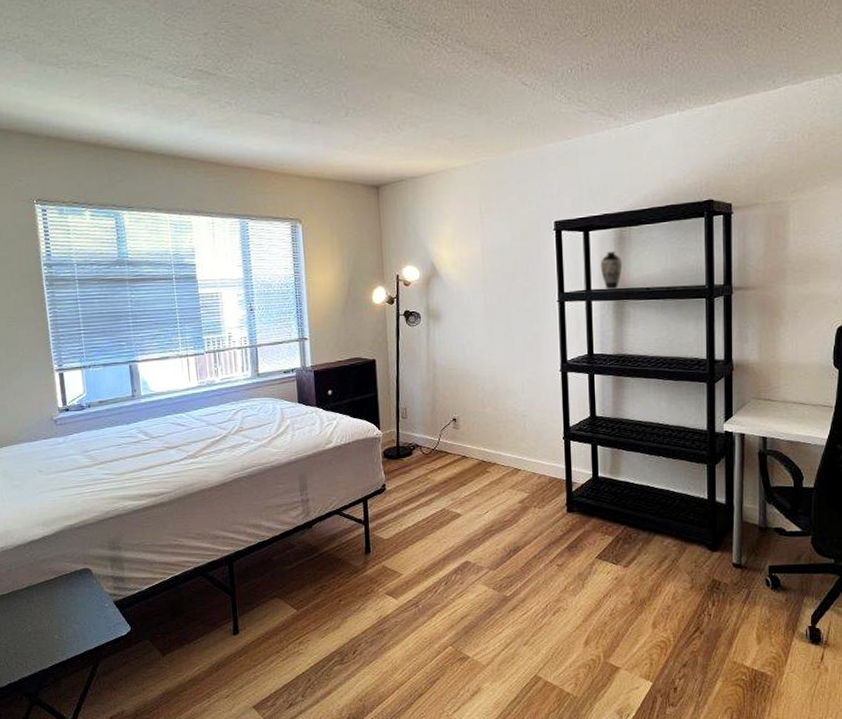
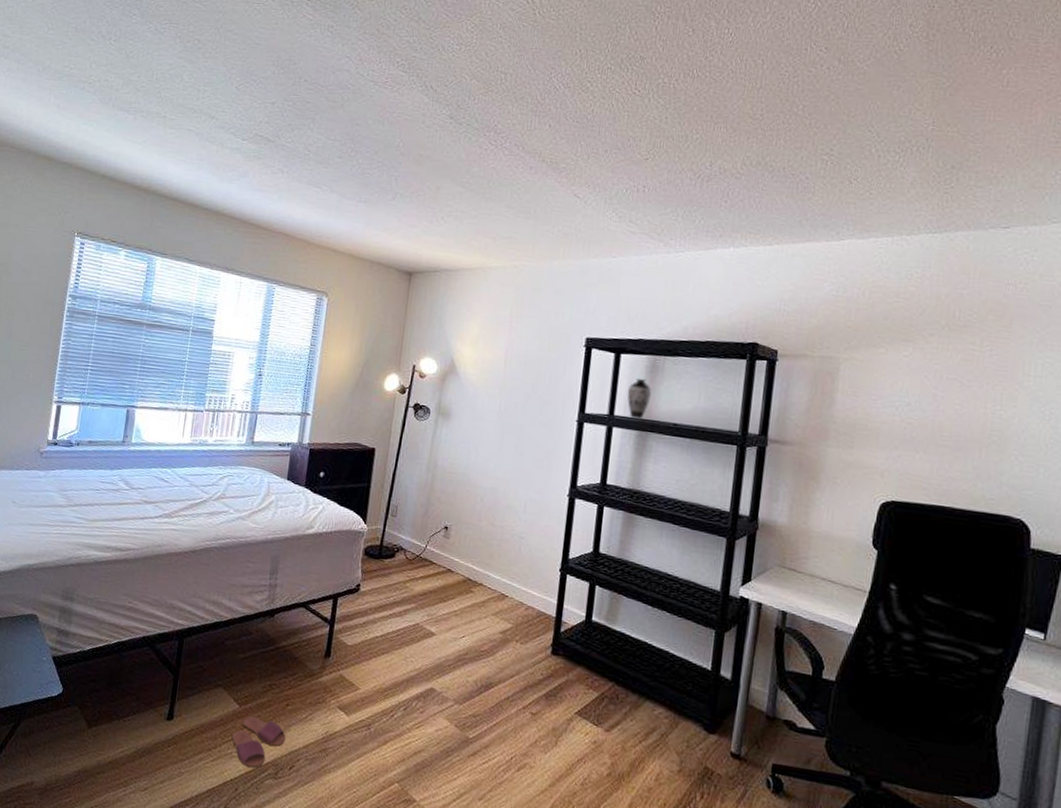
slippers: none [296,616,345,659] -> present [232,716,286,768]

